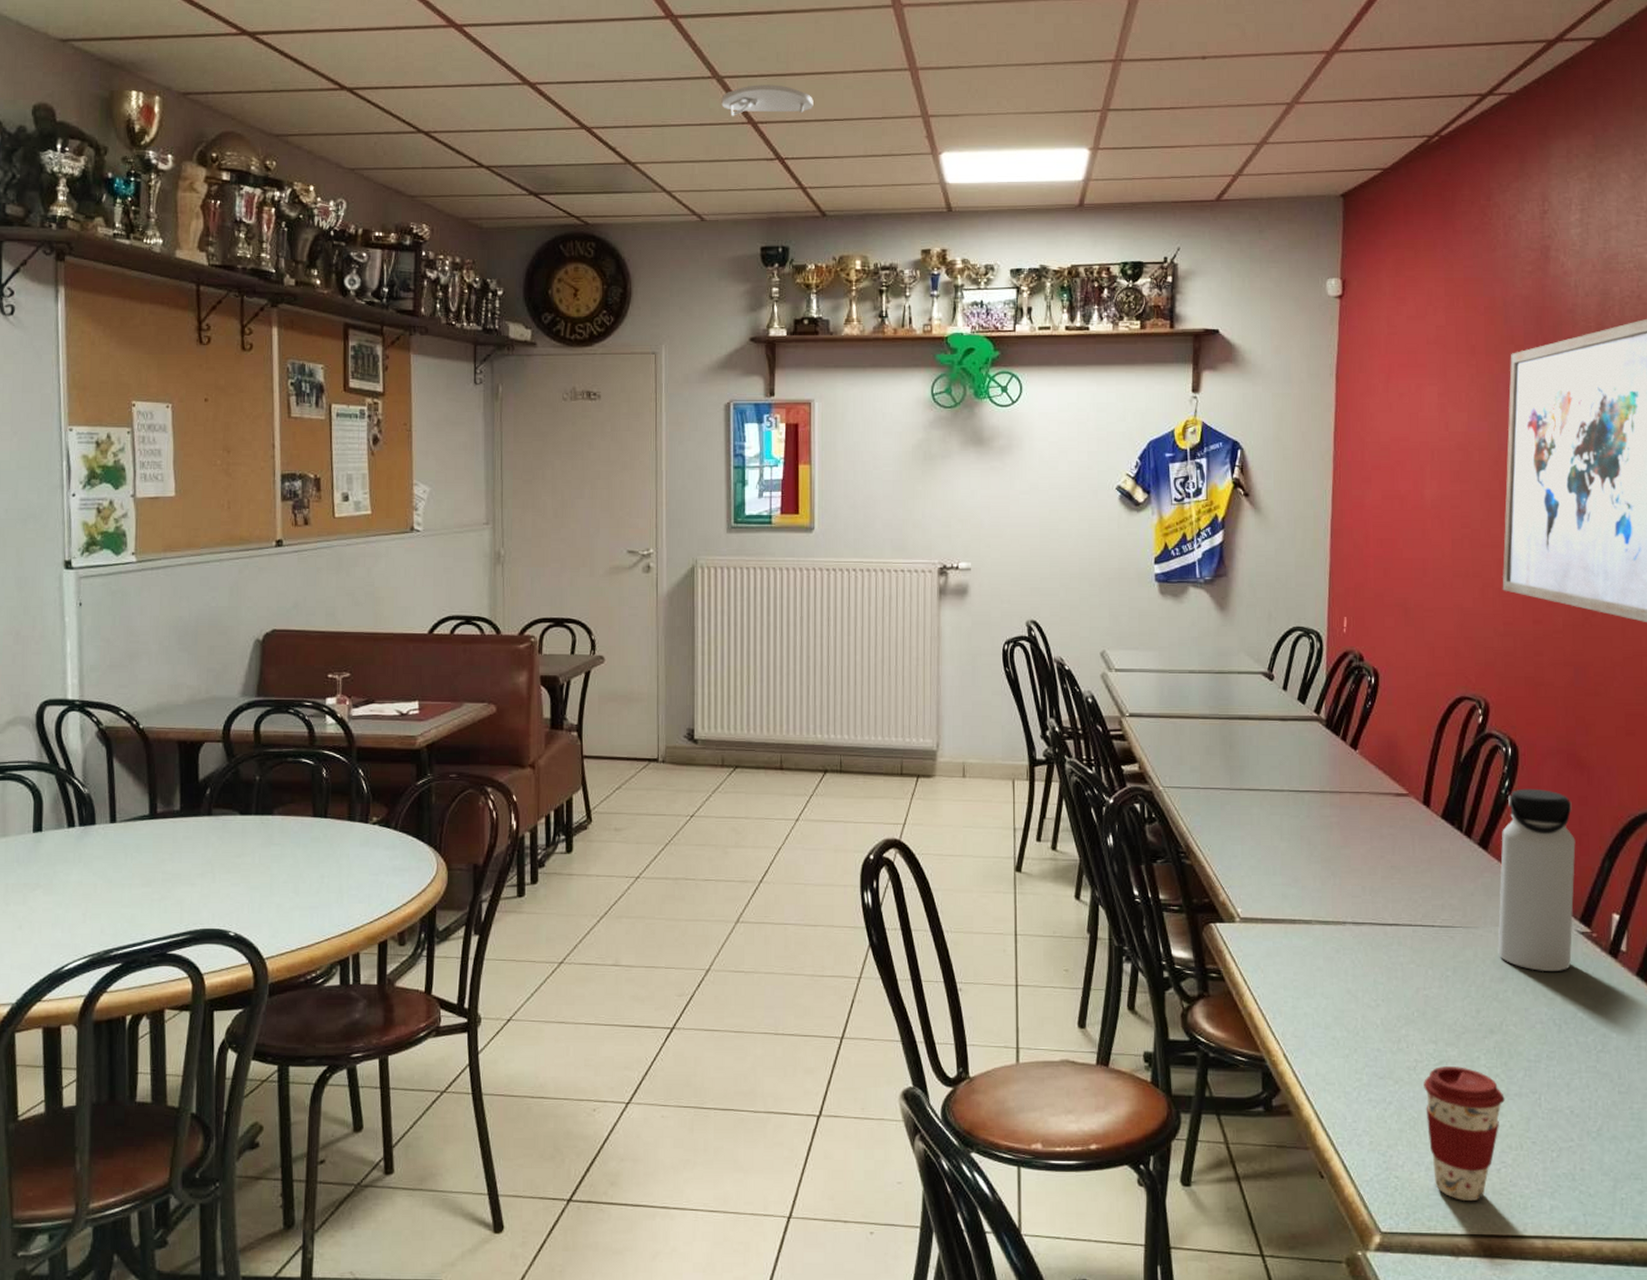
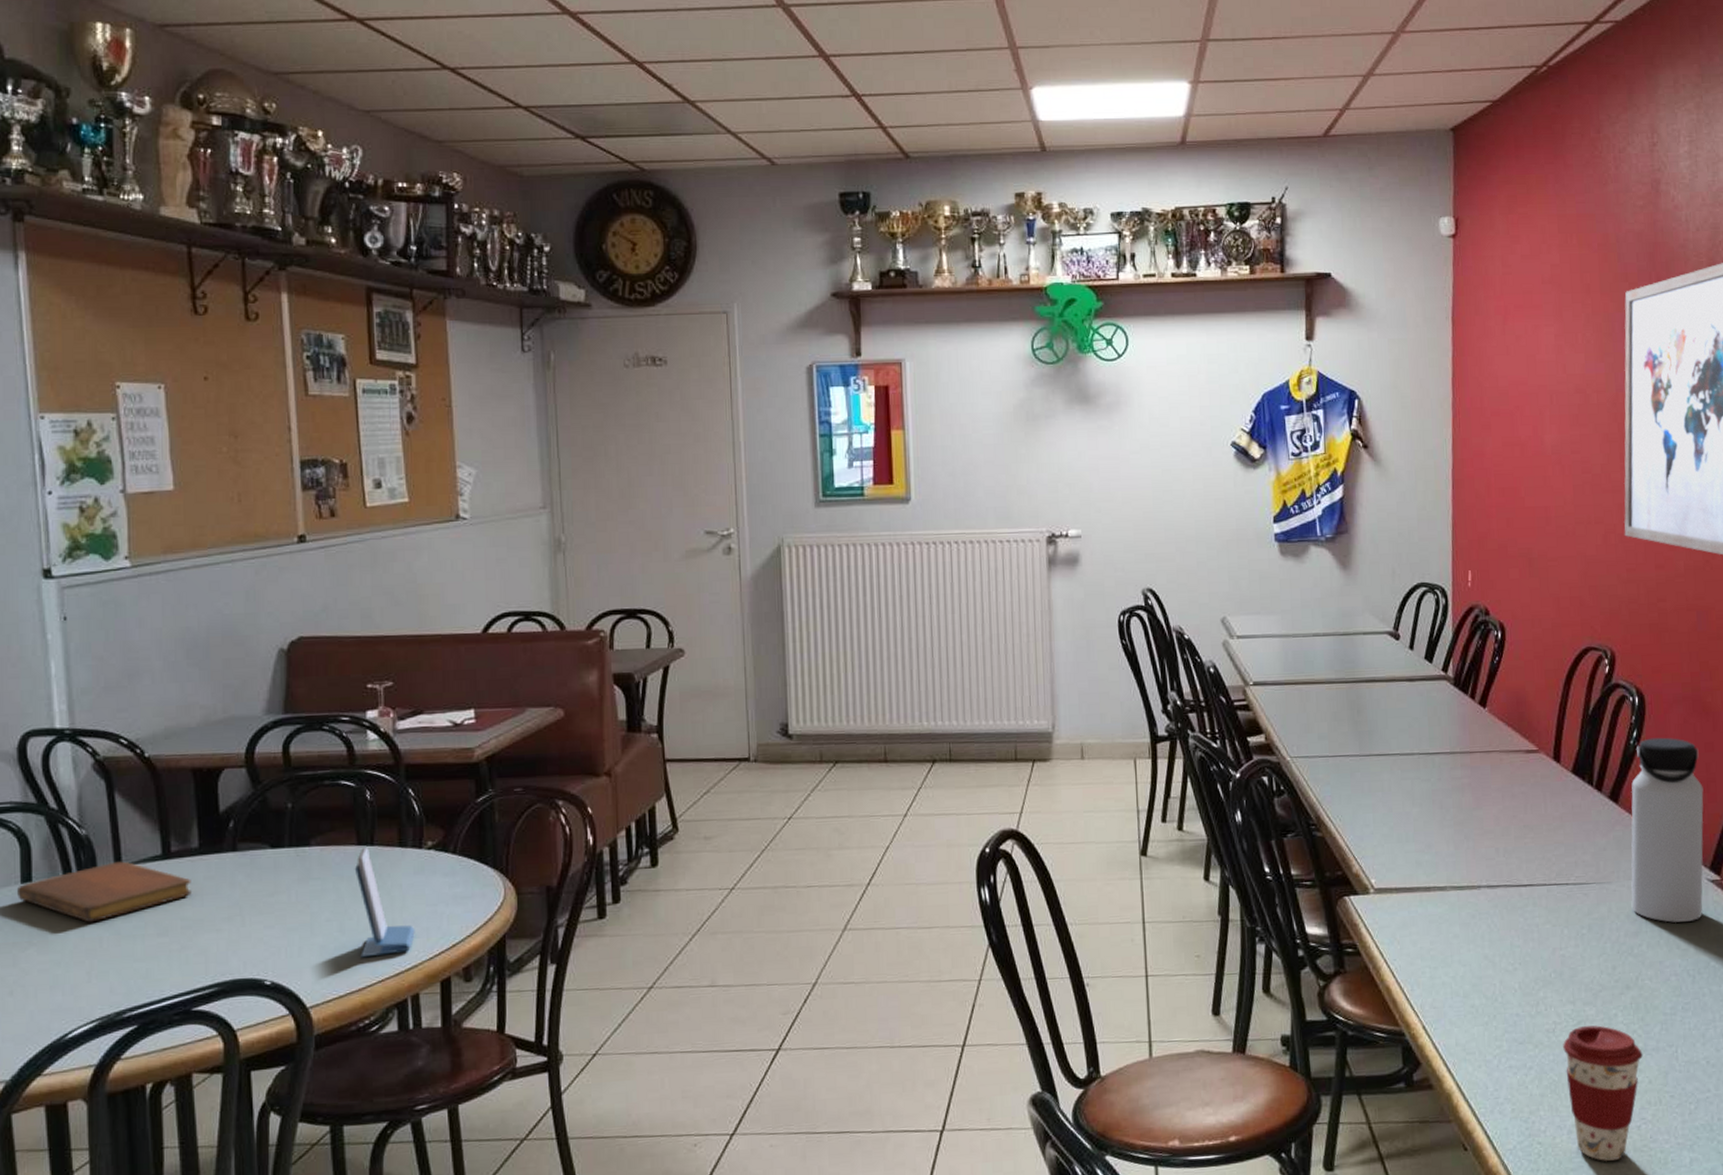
notebook: none [30,818,173,871] -> present [17,861,192,923]
smartphone: none [309,819,358,918] -> present [354,847,415,958]
smoke detector: present [721,85,814,116] -> none [788,14,891,49]

